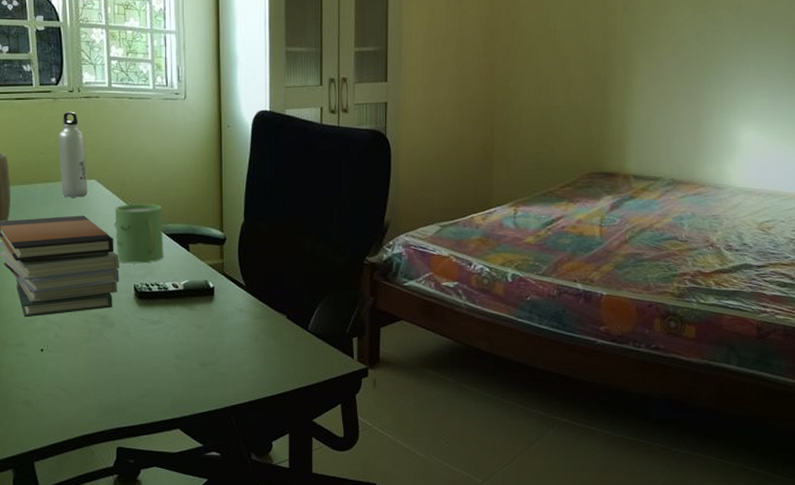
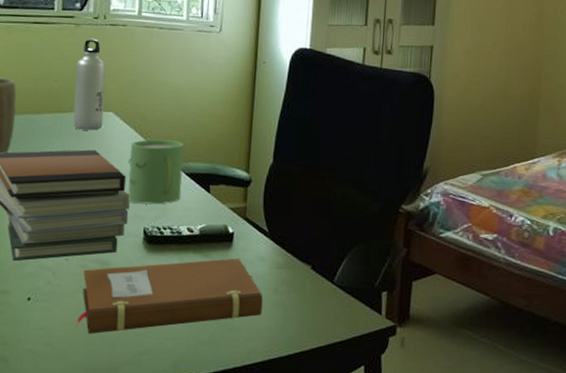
notebook: none [85,310,246,379] -> present [77,258,263,334]

